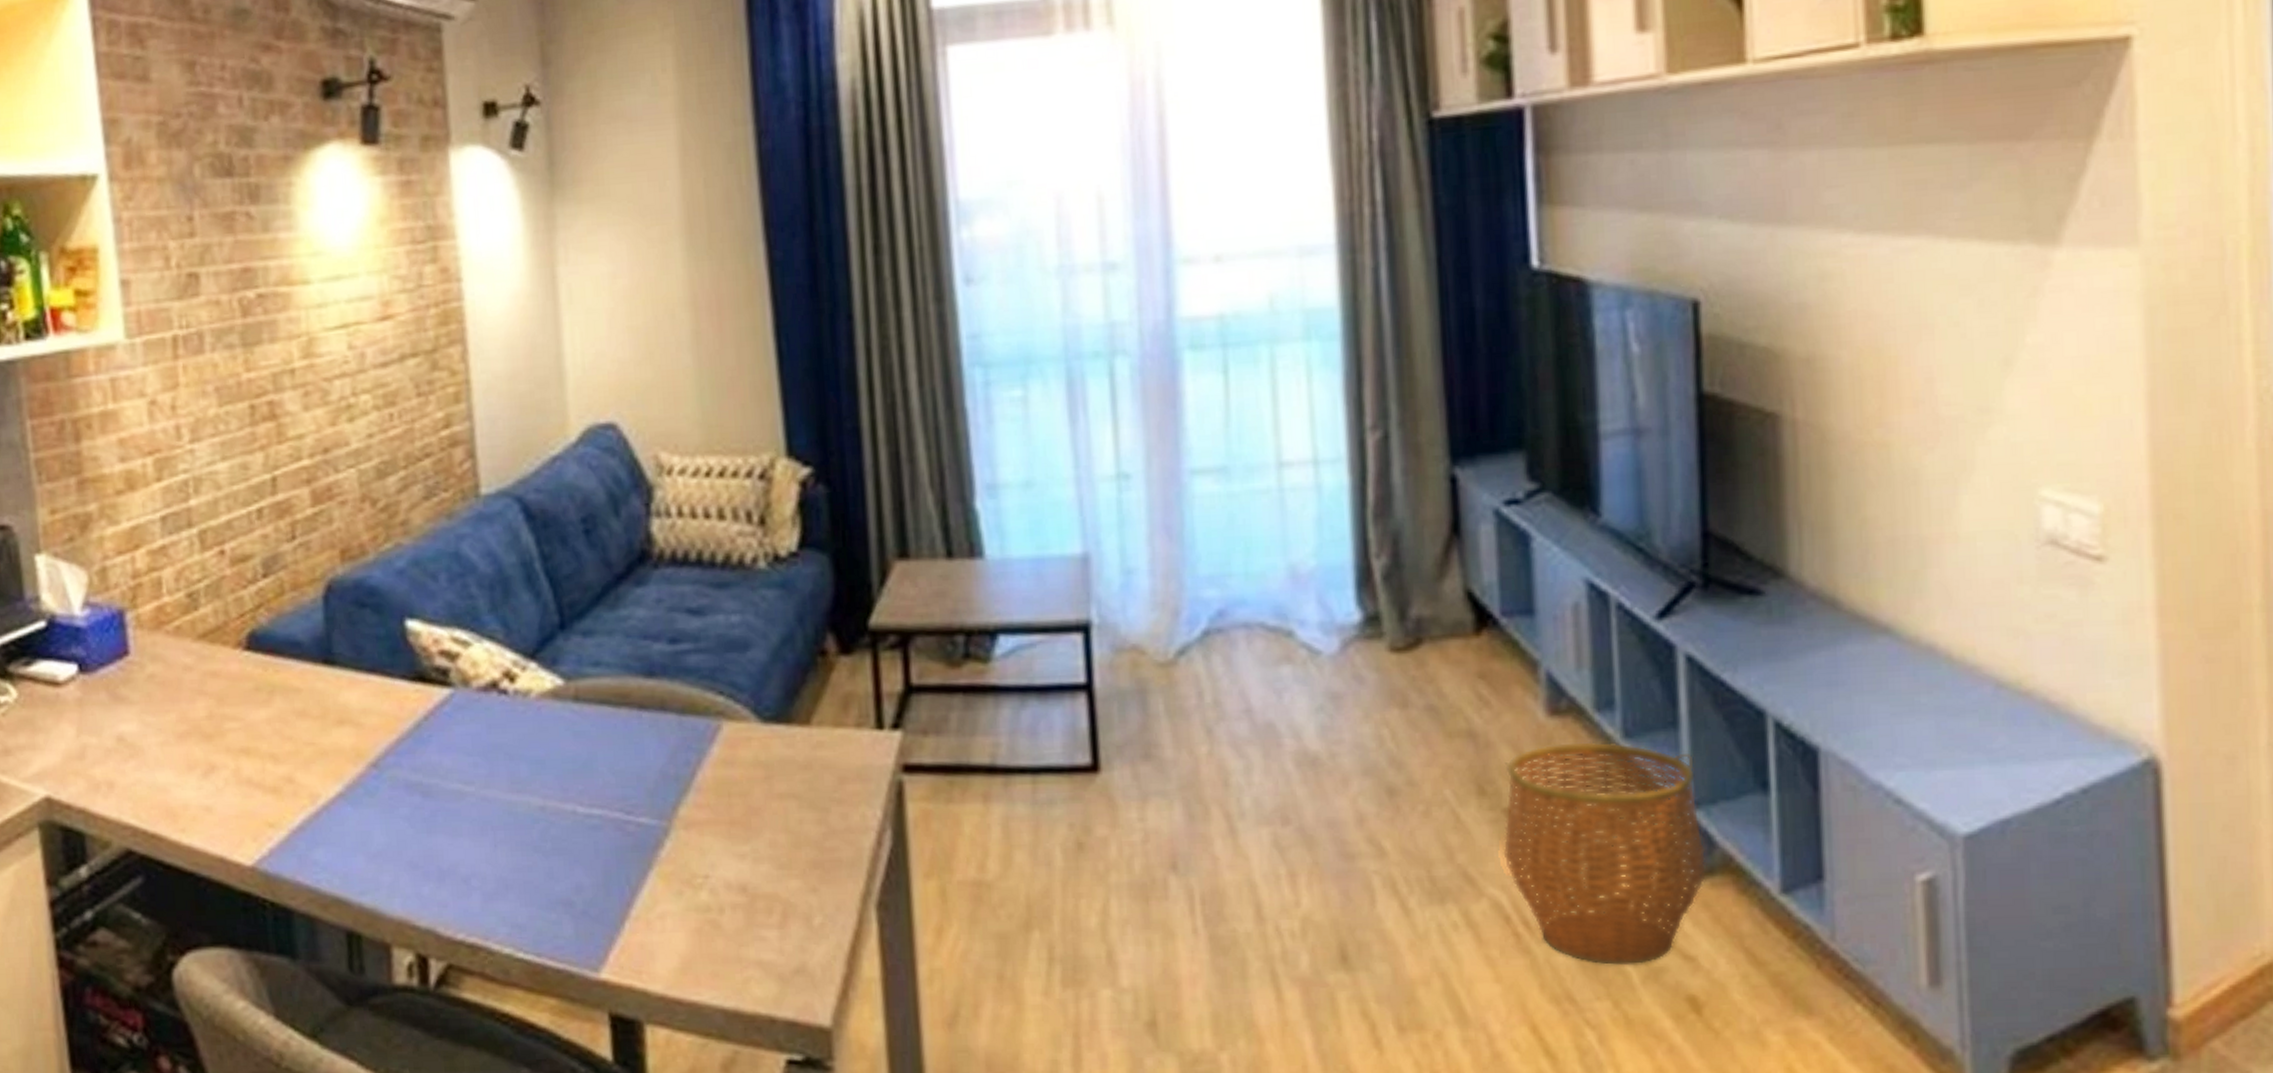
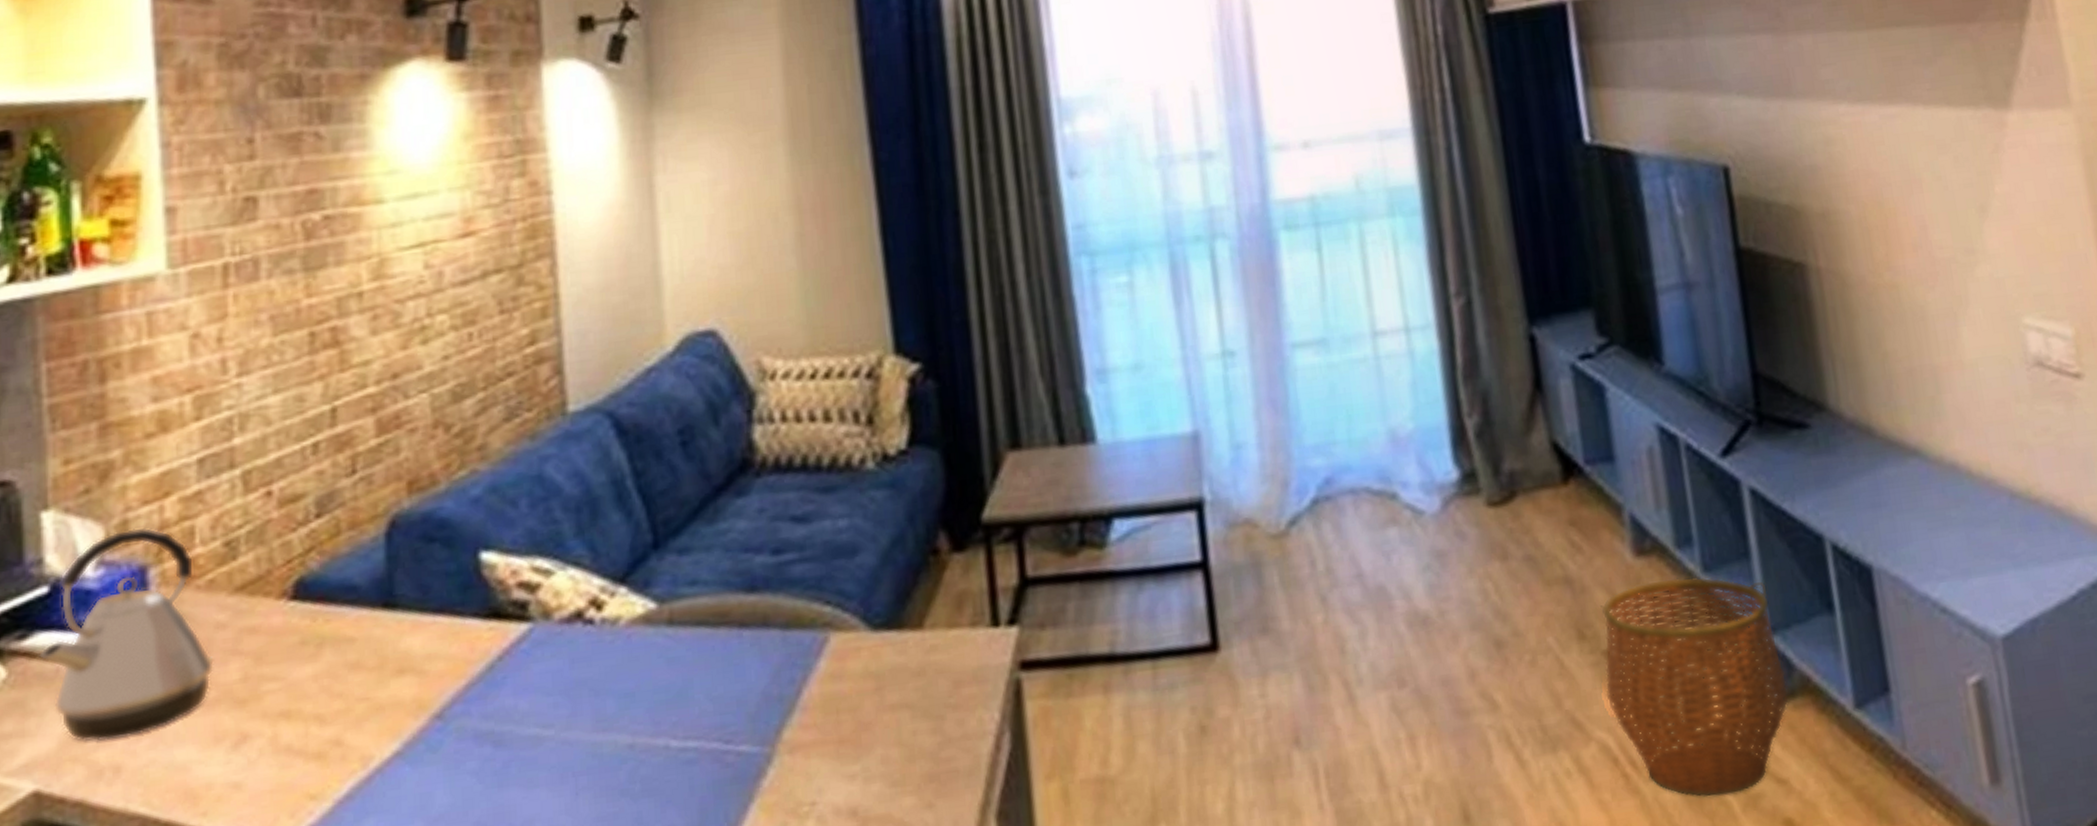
kettle: none [42,575,184,759] -> present [39,527,214,741]

